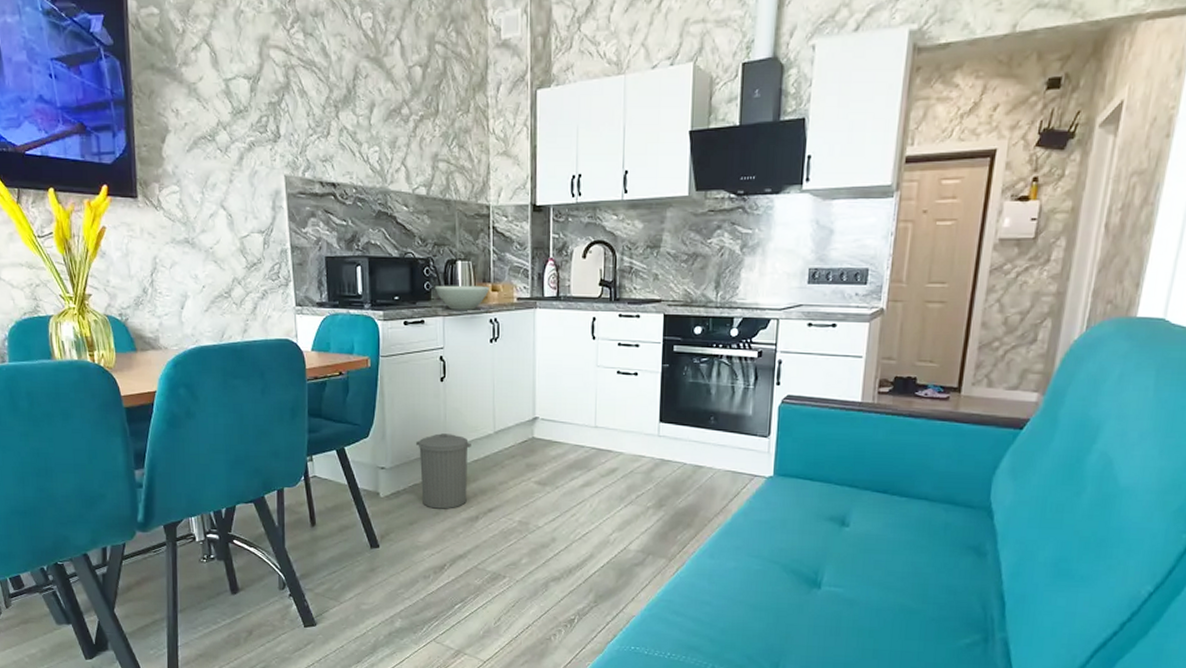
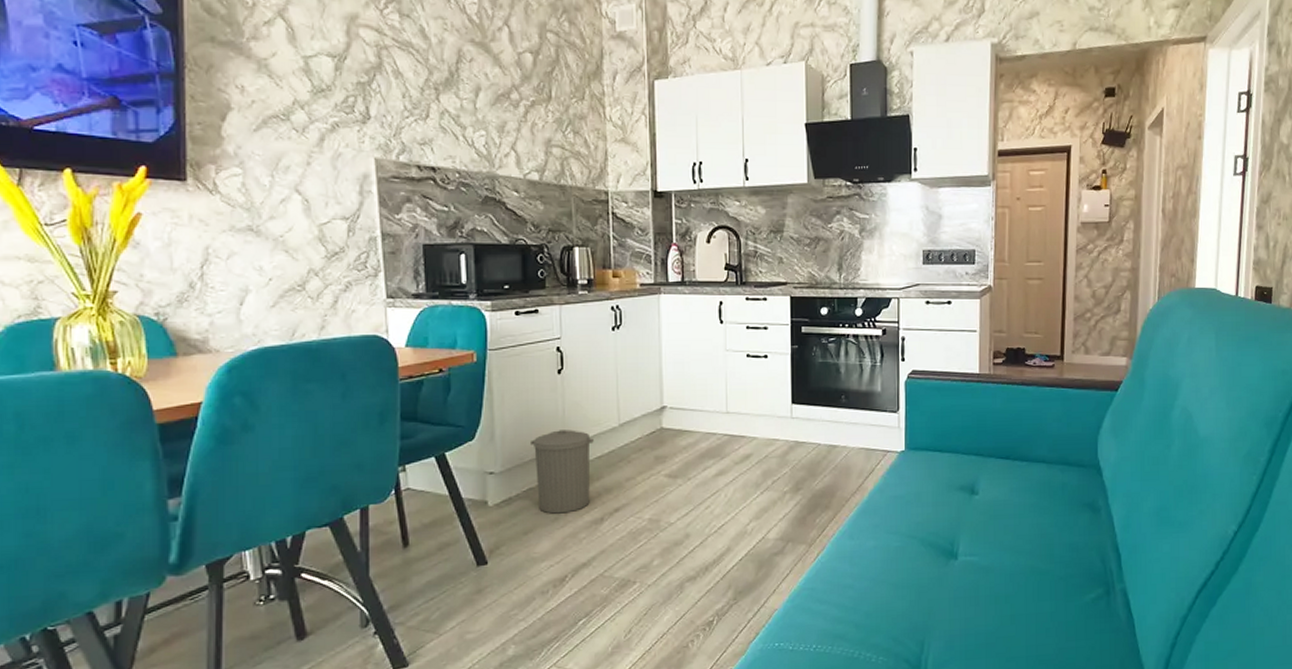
bowl: present [434,285,489,310] -> none [549,272,610,298]

